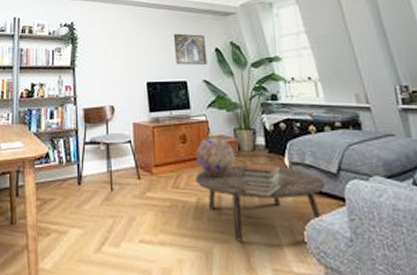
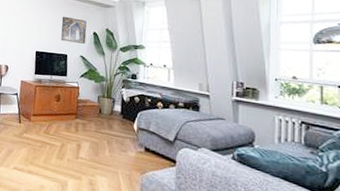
decorative globe: present [195,137,236,176] -> none [65,99,96,130]
coffee table: present [195,165,325,242] -> none [62,123,163,181]
book stack: present [242,163,283,197] -> none [98,124,130,151]

